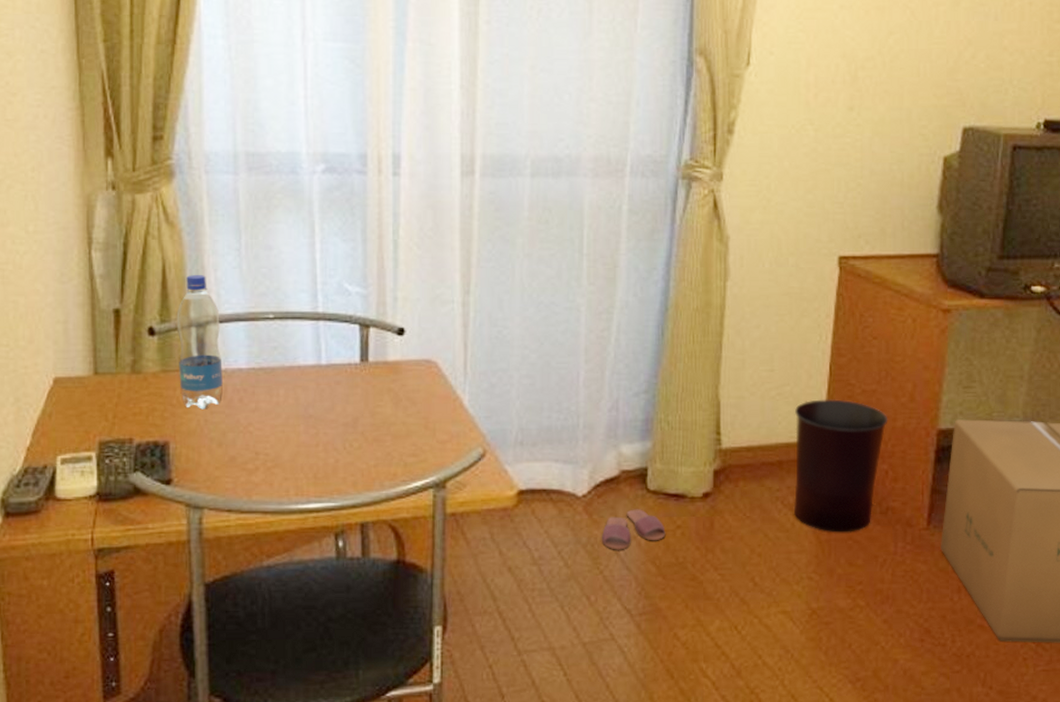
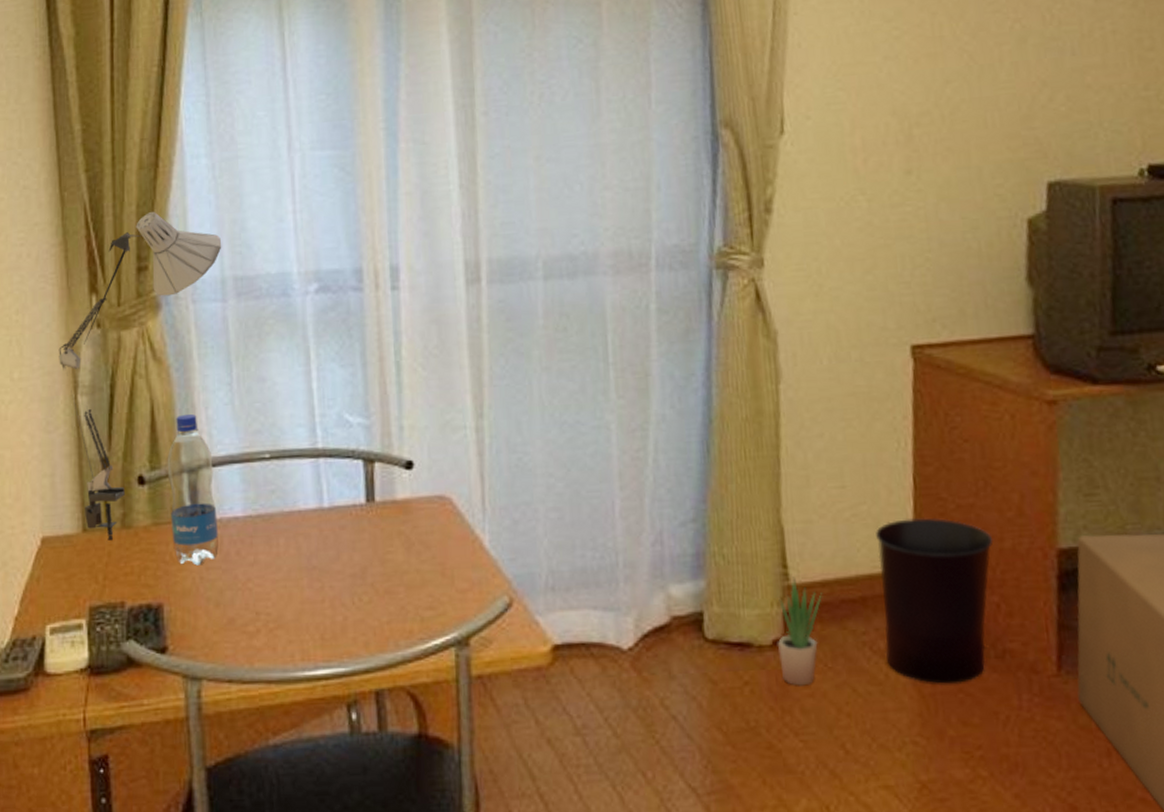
desk lamp: none [74,85,236,384] -> present [58,211,222,542]
slippers: present [602,509,666,550] -> none [655,663,732,714]
potted plant: none [706,442,748,531] -> present [777,577,823,686]

